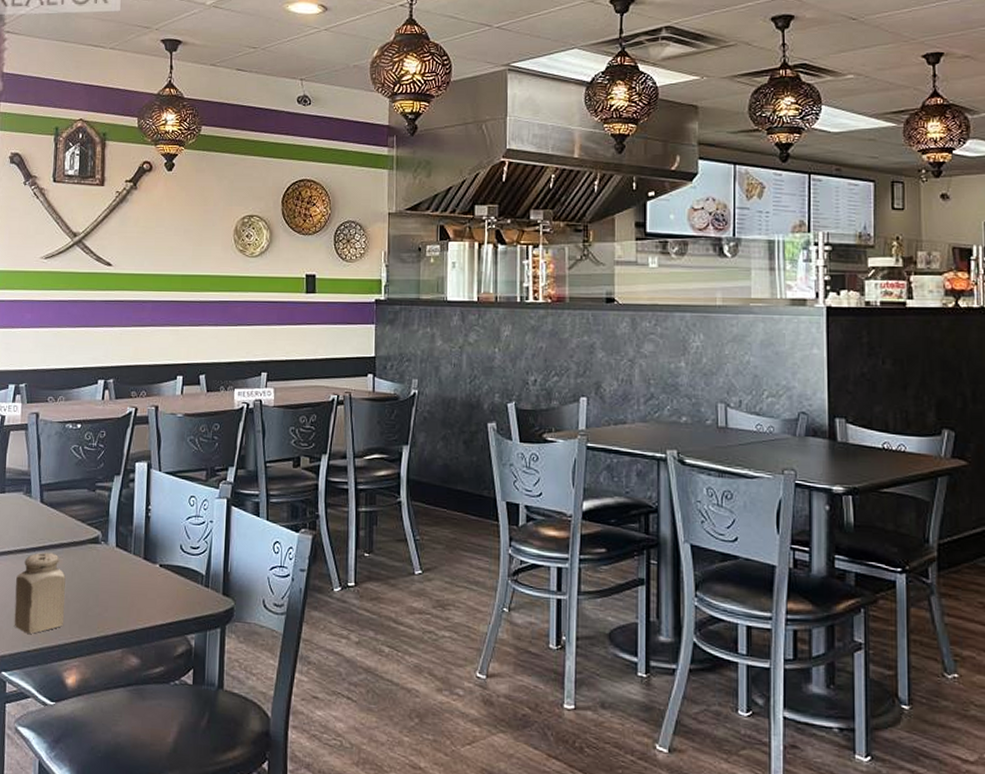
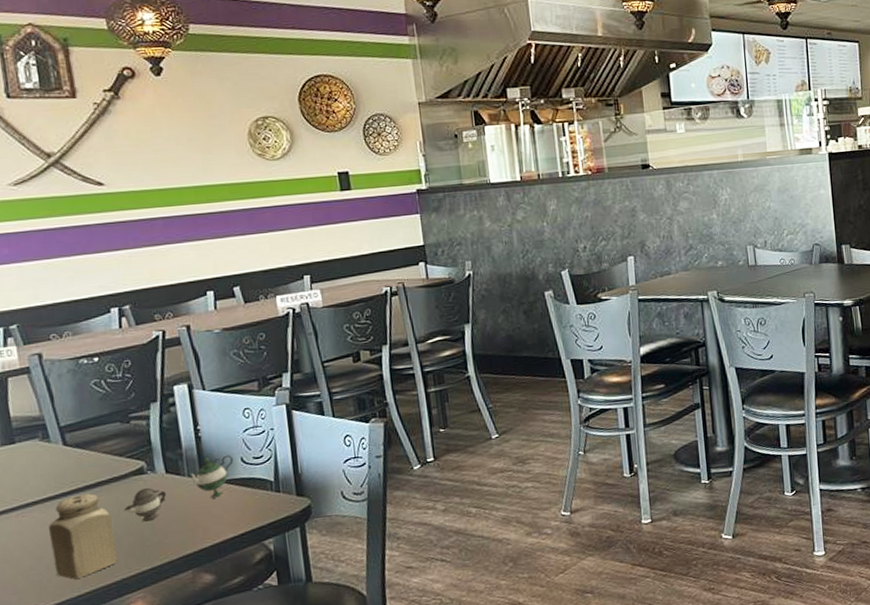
teapot: none [76,538,174,591] -> present [123,454,234,522]

